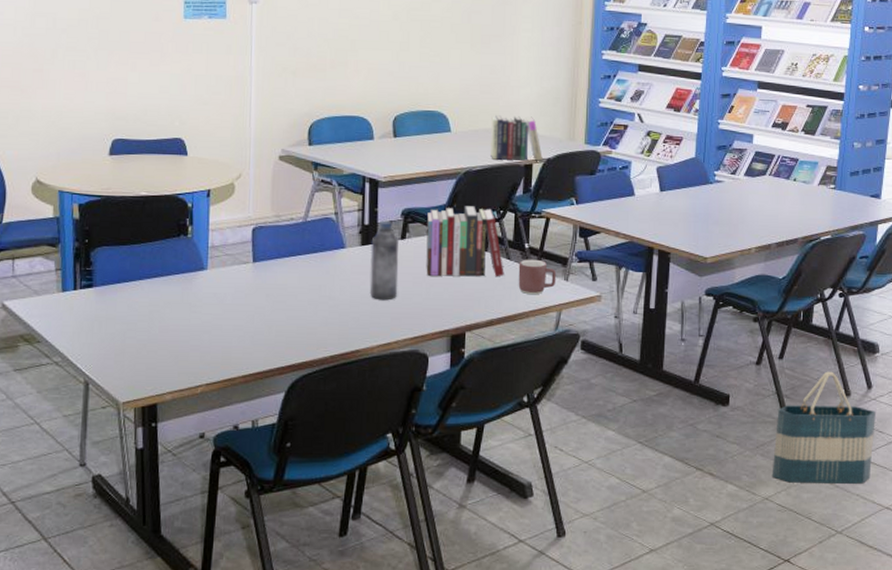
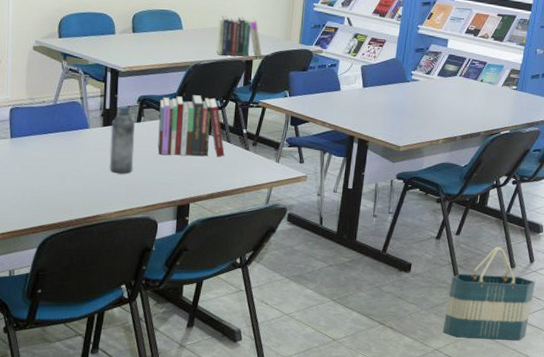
mug: present [518,259,557,295] -> none [236,142,270,174]

